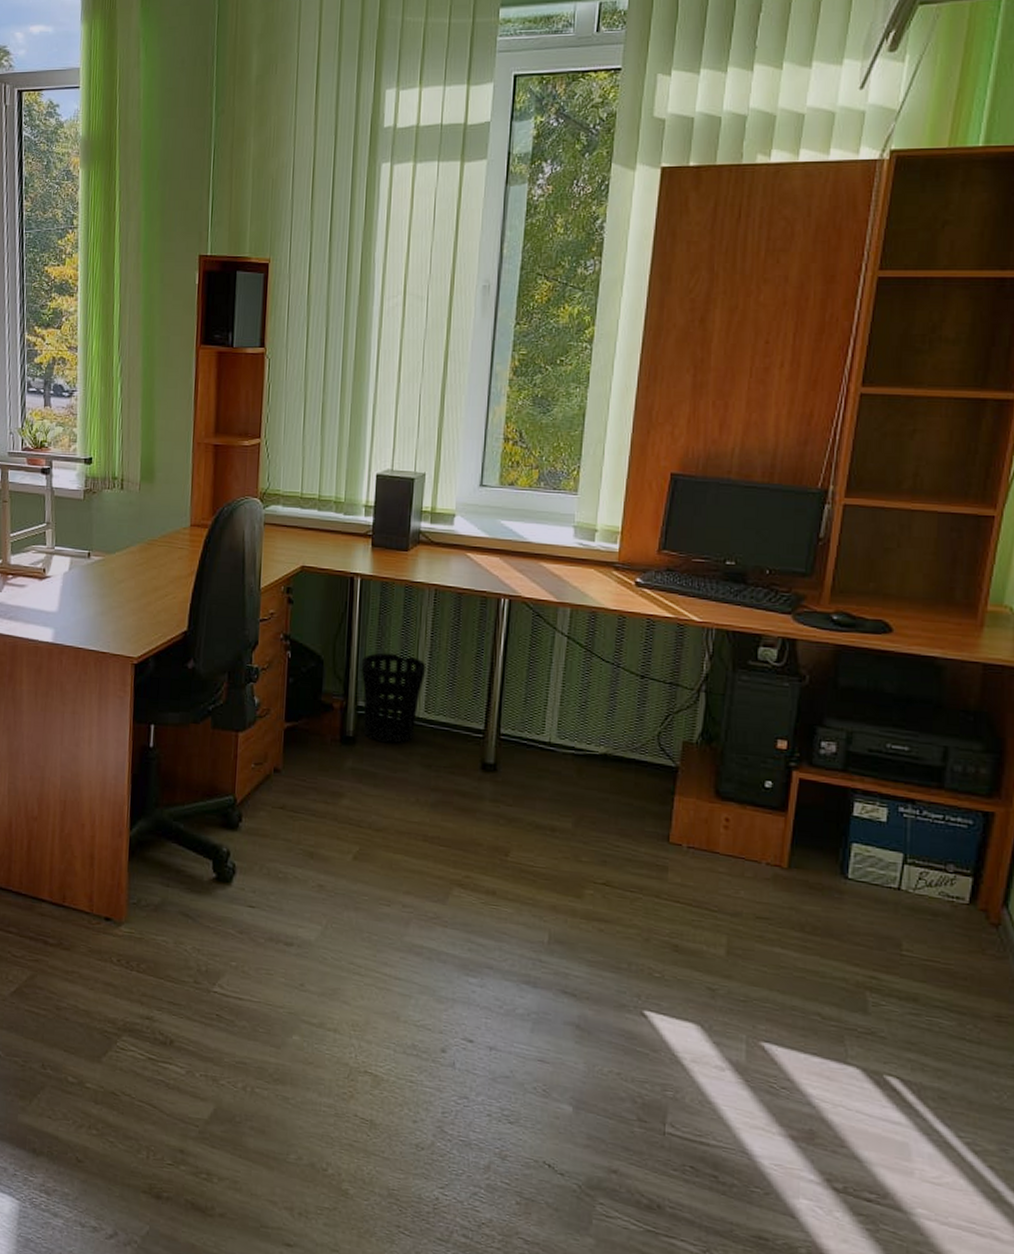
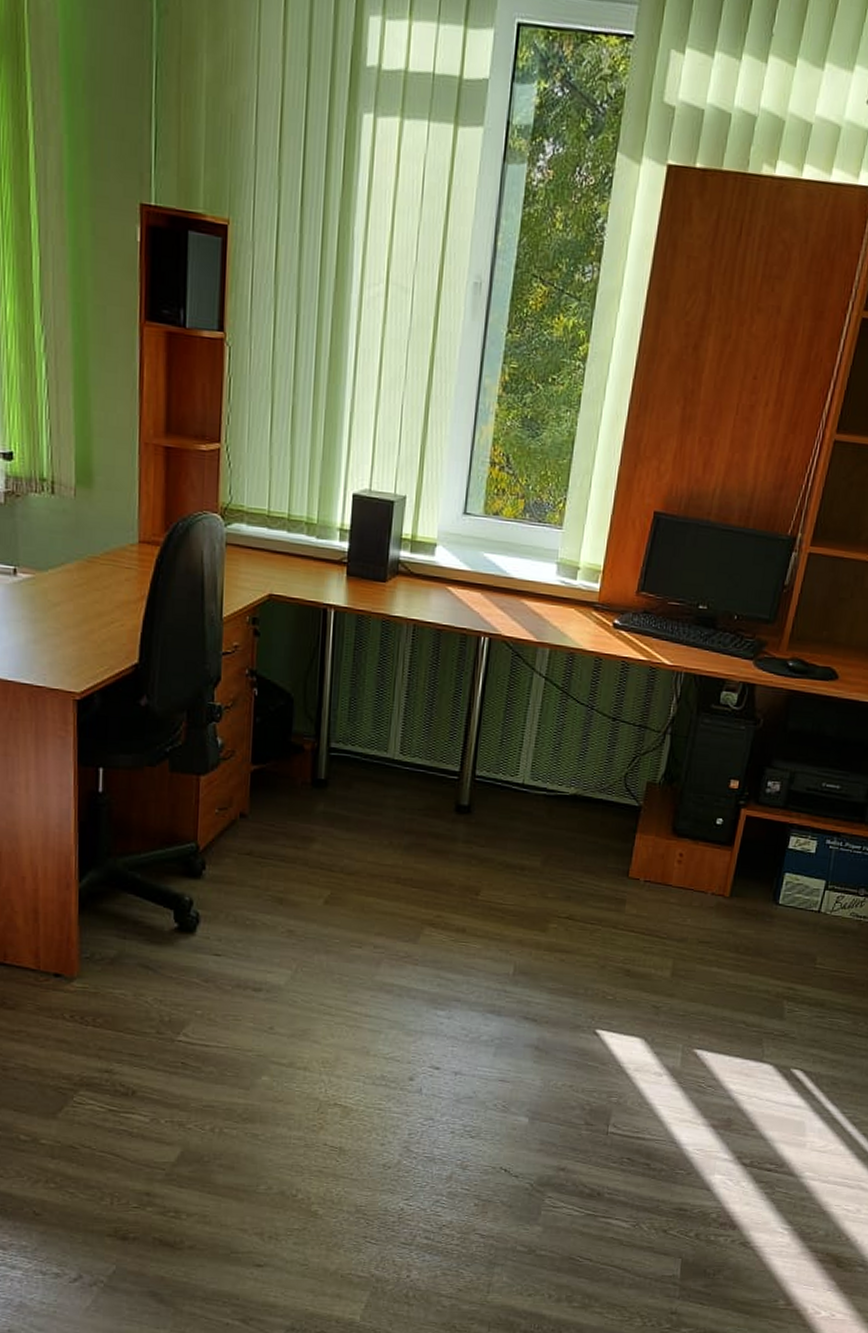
wastebasket: present [361,652,426,744] -> none [334,691,403,787]

